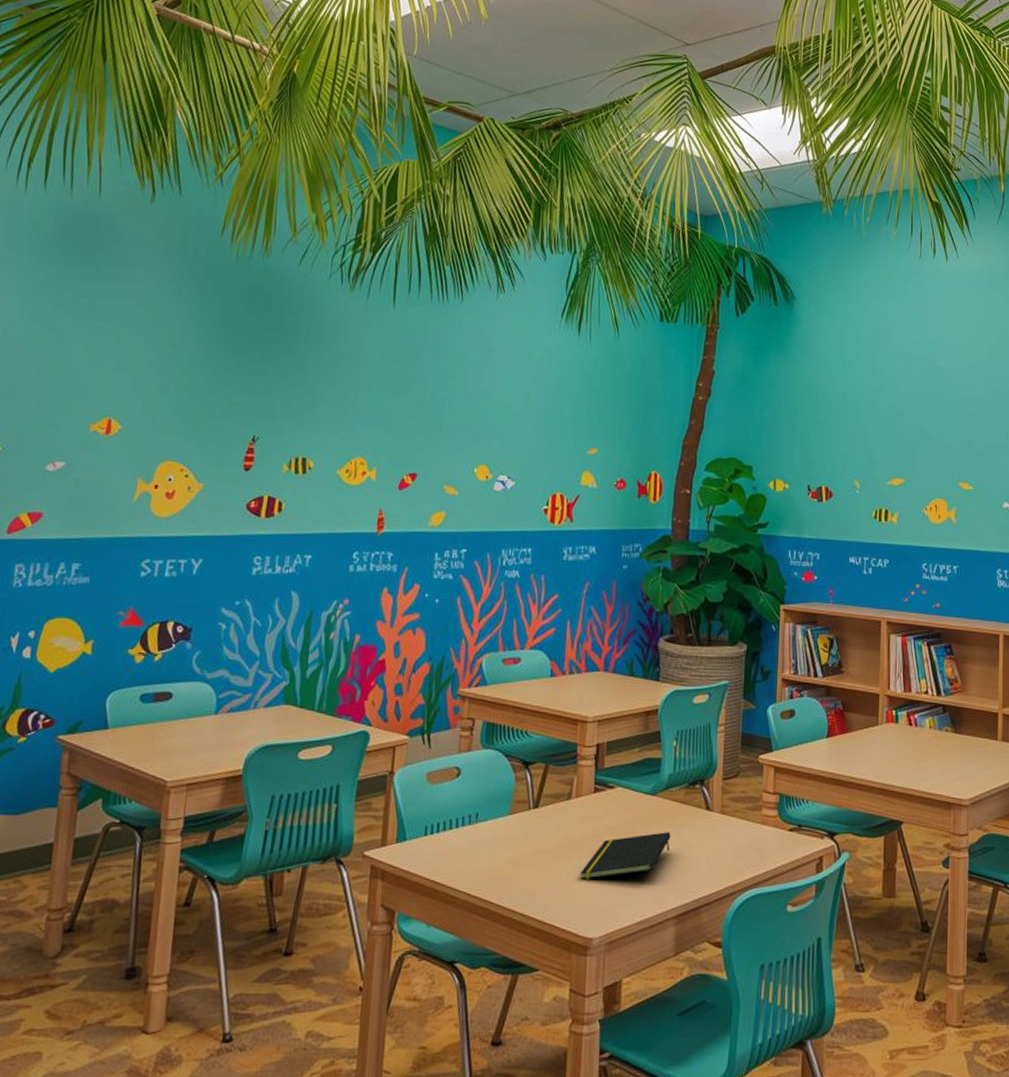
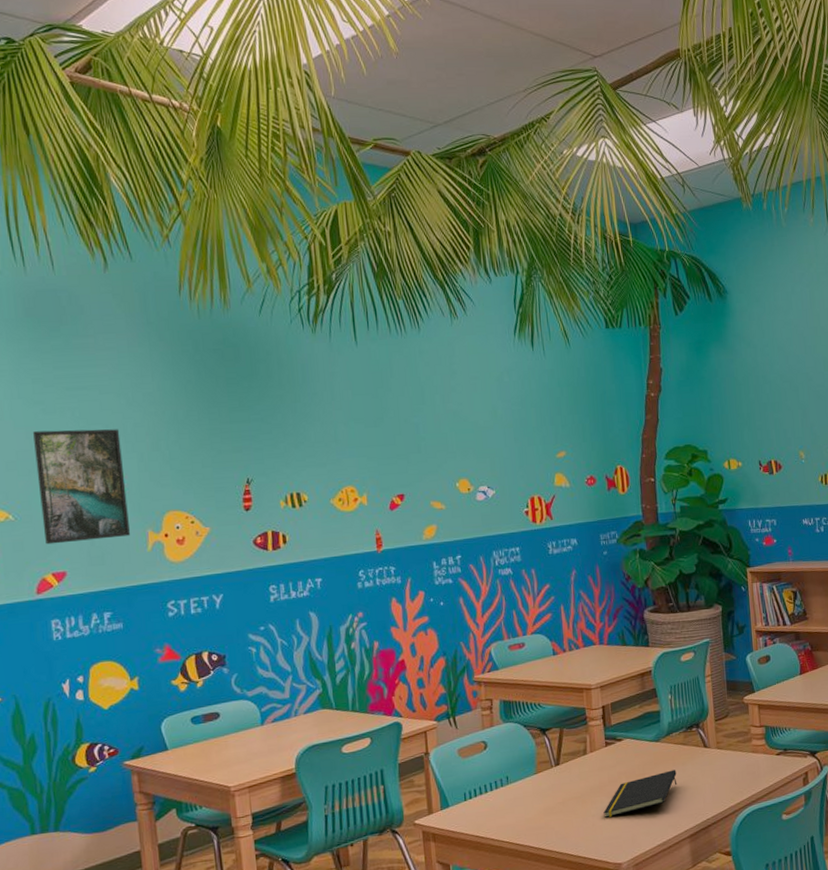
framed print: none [28,358,131,483] -> present [32,429,131,545]

